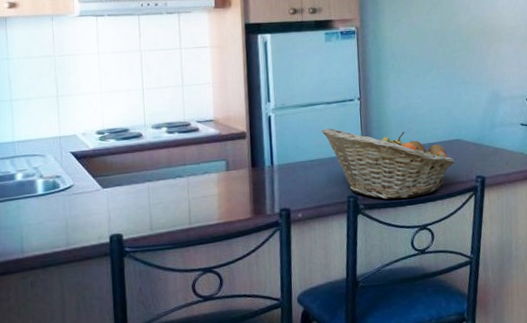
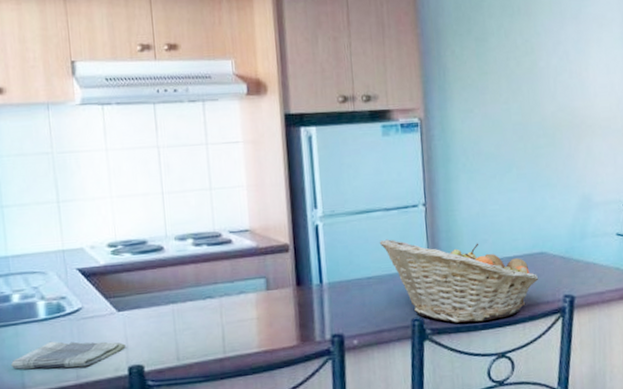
dish towel: none [13,213,108,237] -> present [11,341,126,370]

